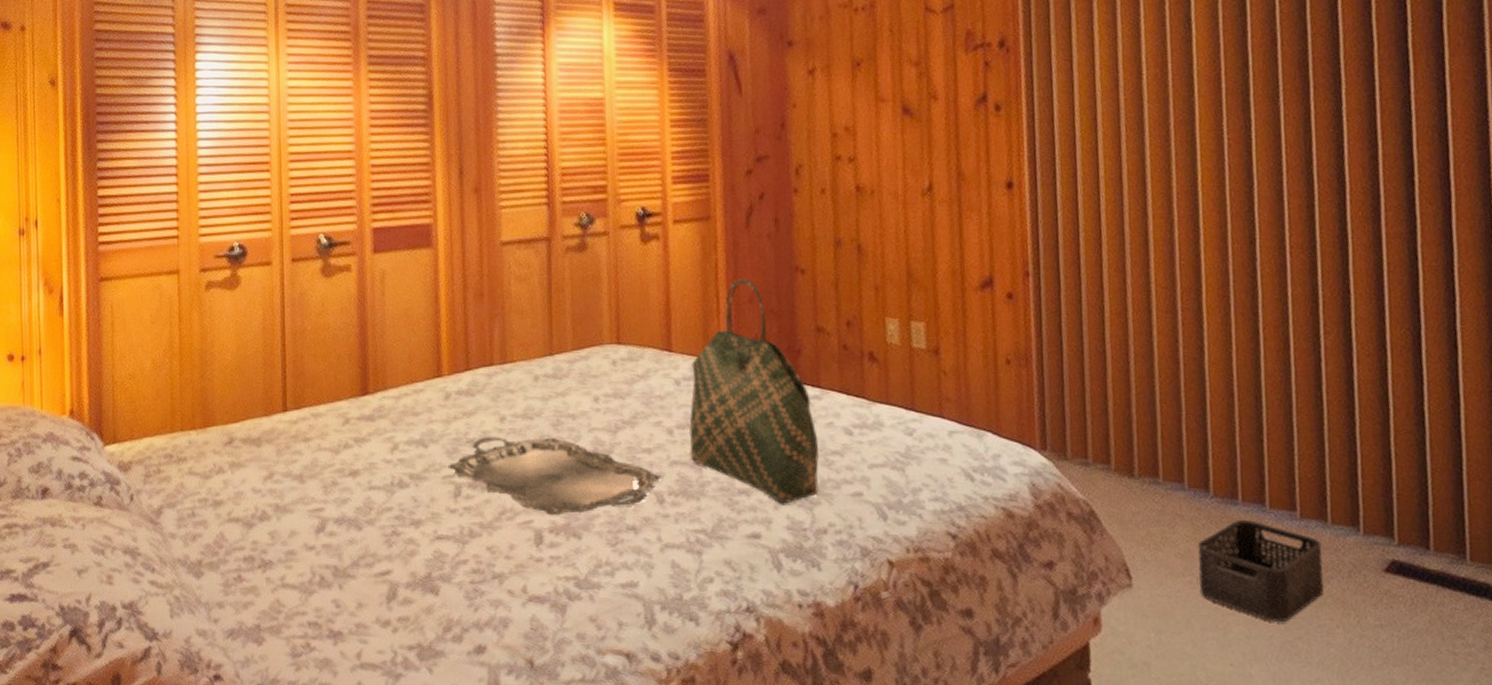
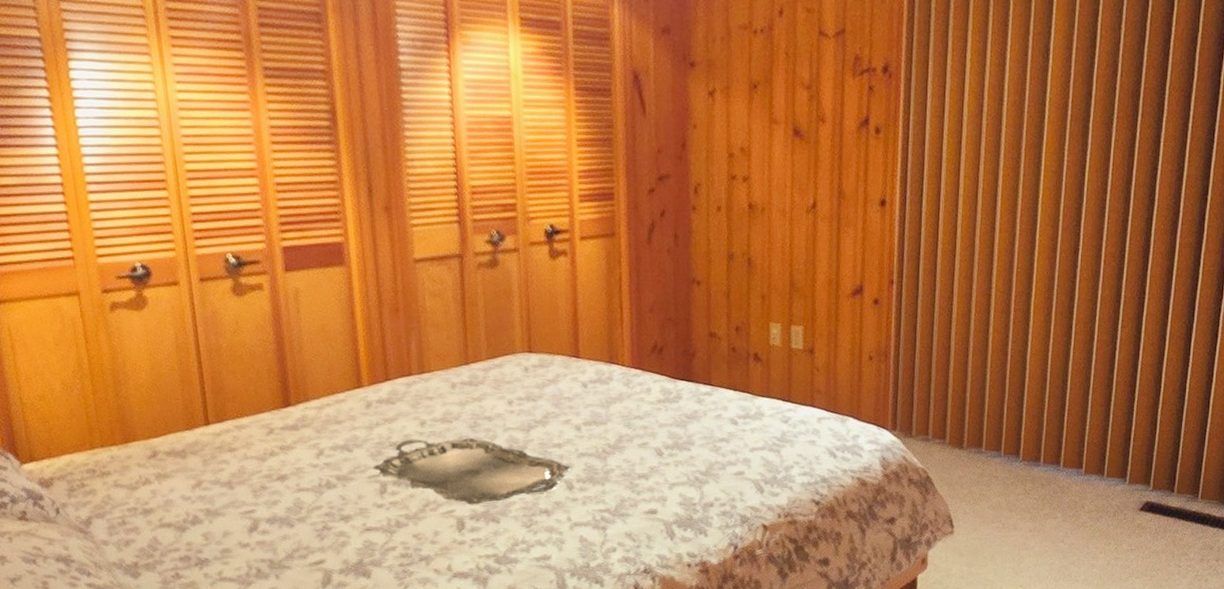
tote bag: present [688,279,819,504] -> none [595,290,709,485]
storage bin: present [1197,519,1324,623] -> none [1004,477,1097,553]

